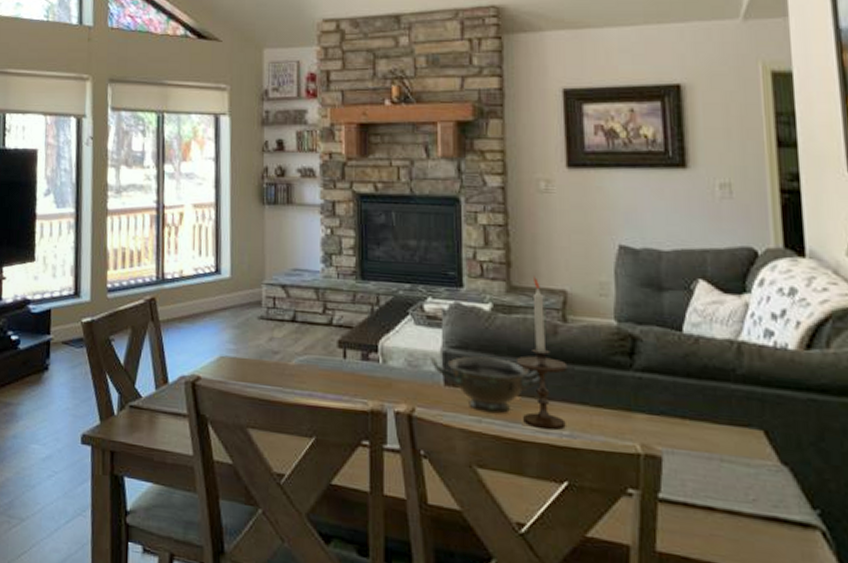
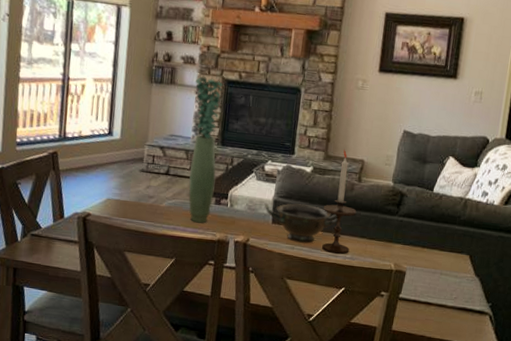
vase: none [318,185,358,387] -> present [188,71,223,224]

